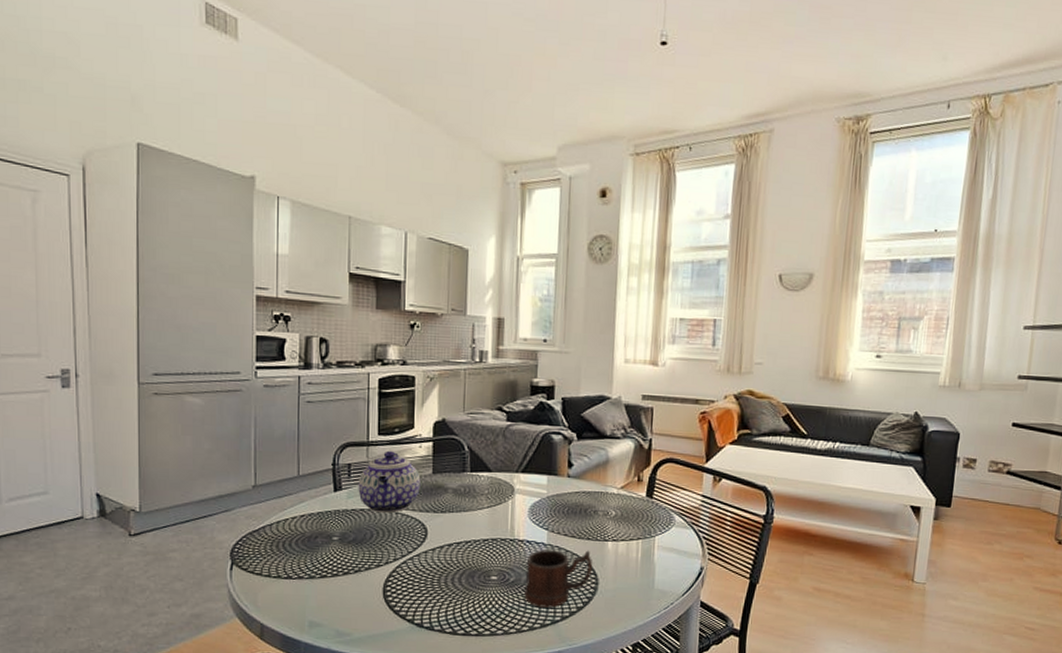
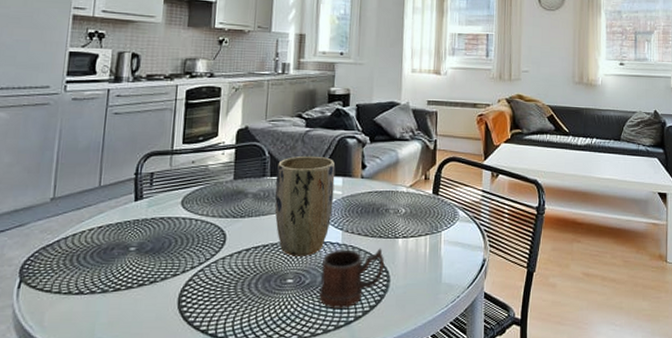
teapot: present [358,450,421,514] -> none [159,158,222,221]
plant pot: none [475,451,540,555] -> present [274,155,336,256]

